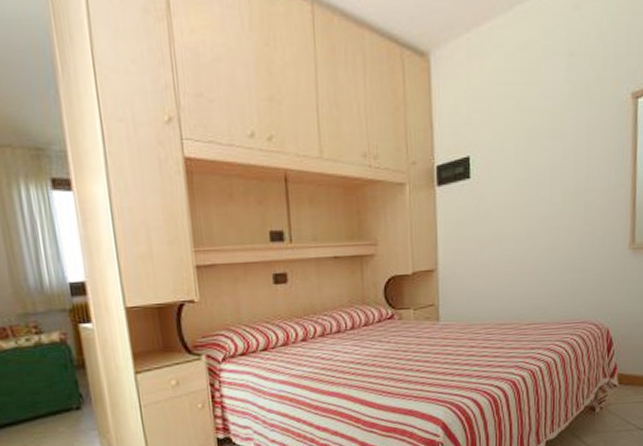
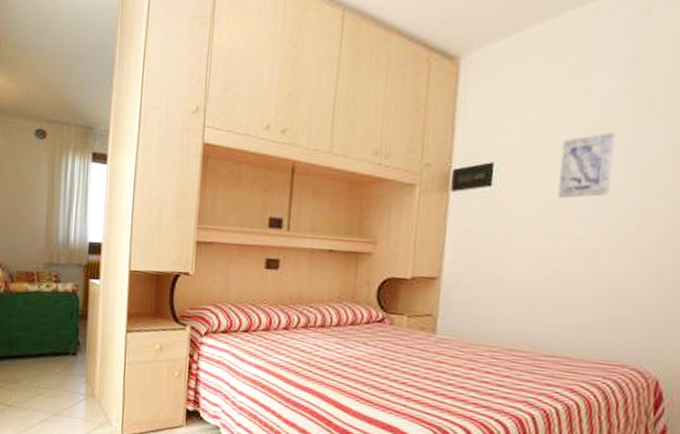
wall art: none [523,120,563,185] -> present [557,131,615,199]

